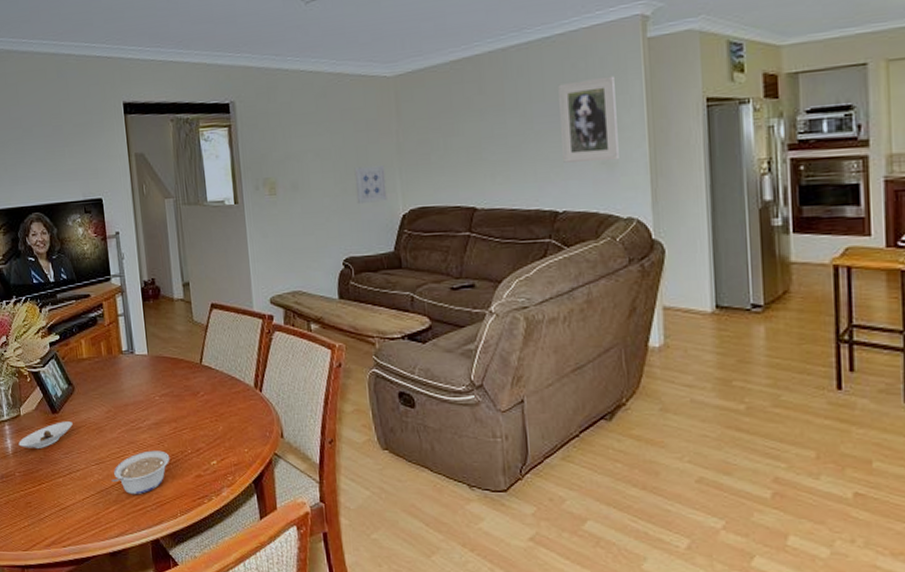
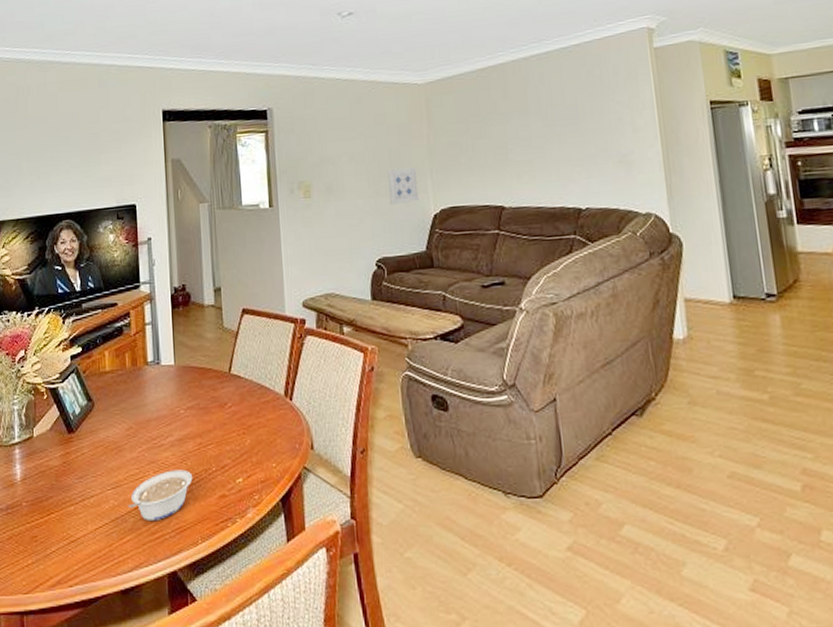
saucer: present [18,421,73,448] -> none [28,441,90,474]
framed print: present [558,75,619,163] -> none [576,82,635,162]

